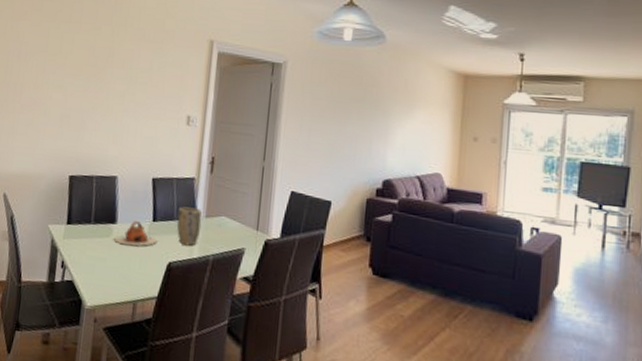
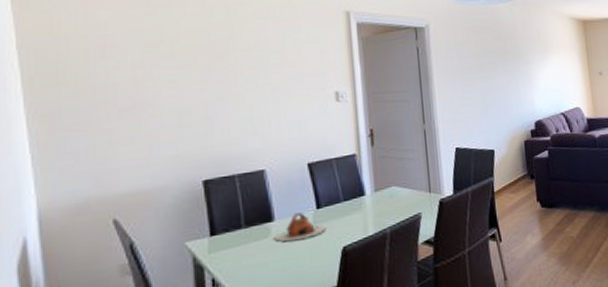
plant pot: present [176,207,203,246] -> none [343,184,372,226]

